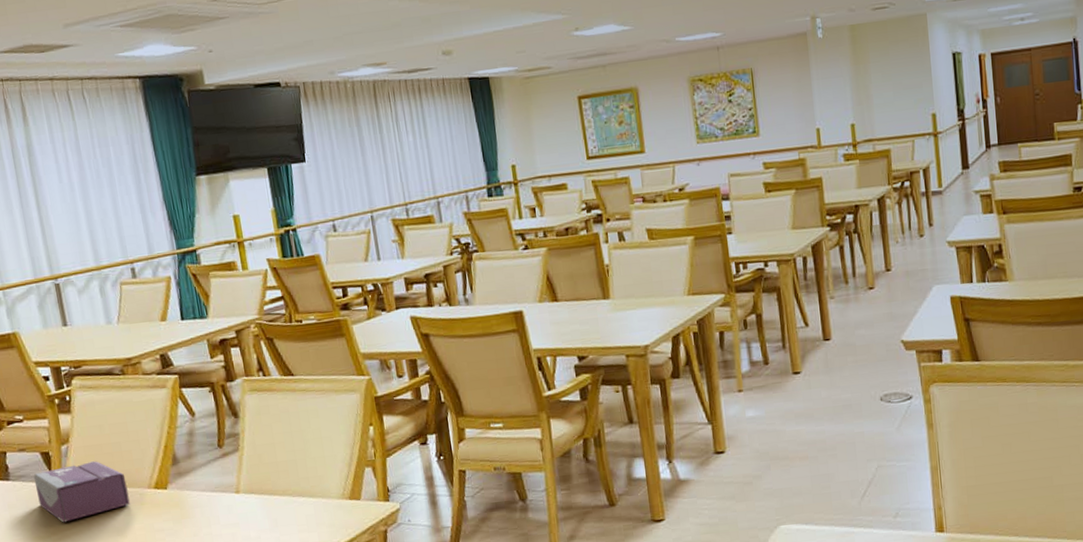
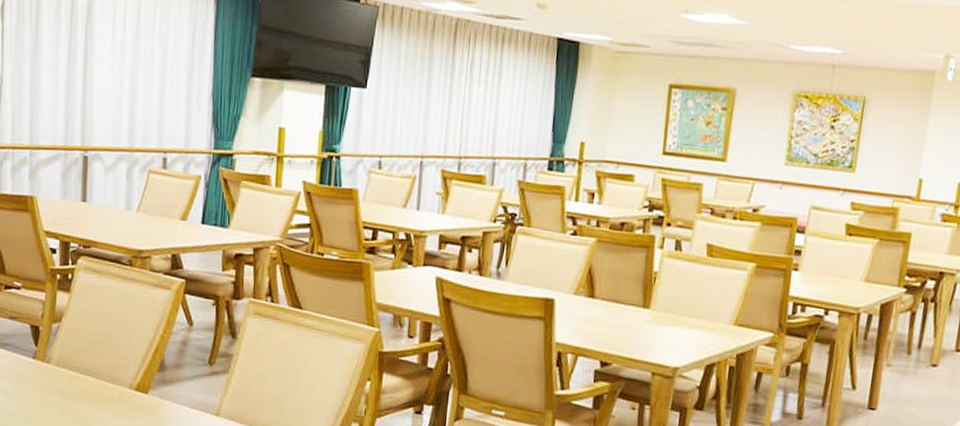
tissue box: present [33,461,130,523] -> none [18,344,109,402]

